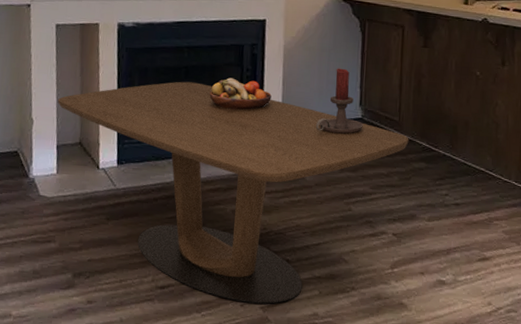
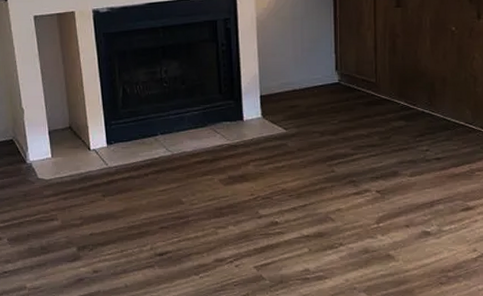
dining table: present [57,81,409,304] -> none [44,61,387,263]
fruit bowl: present [209,77,272,110] -> none [188,54,248,84]
candle holder: present [315,68,363,134] -> none [293,35,341,99]

